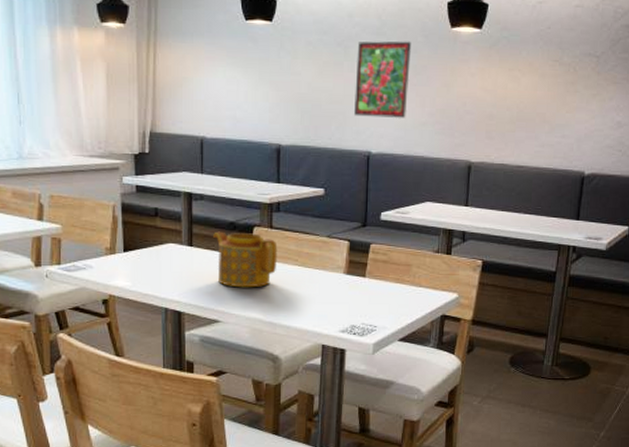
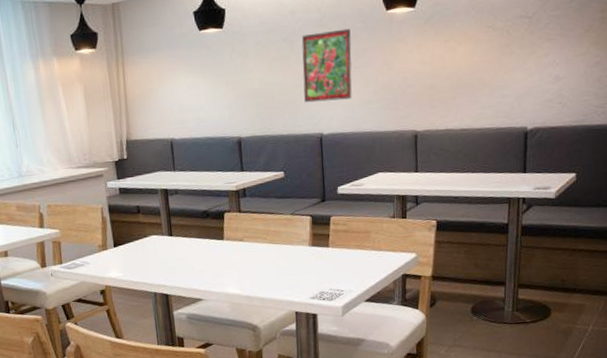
teapot: present [213,231,278,288] -> none [189,218,248,269]

